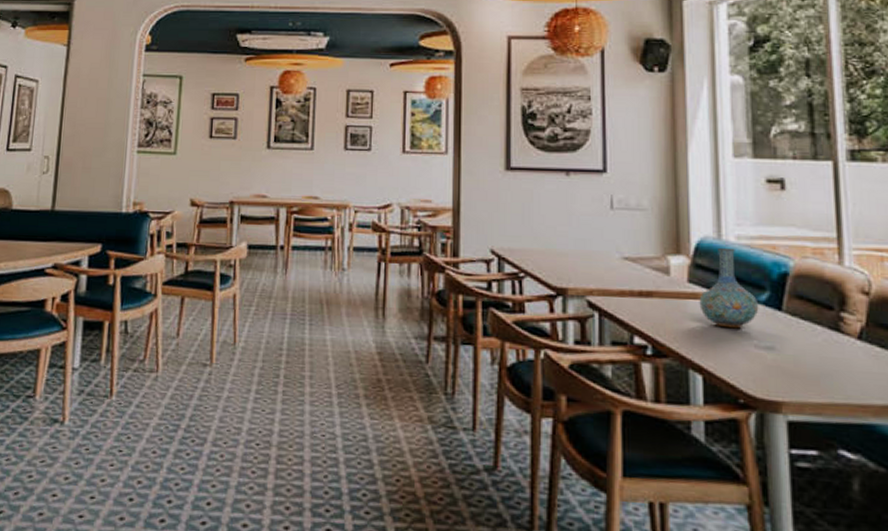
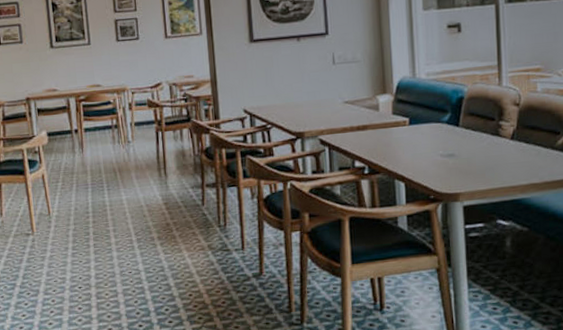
vase: present [699,248,759,329] -> none [401,84,443,145]

